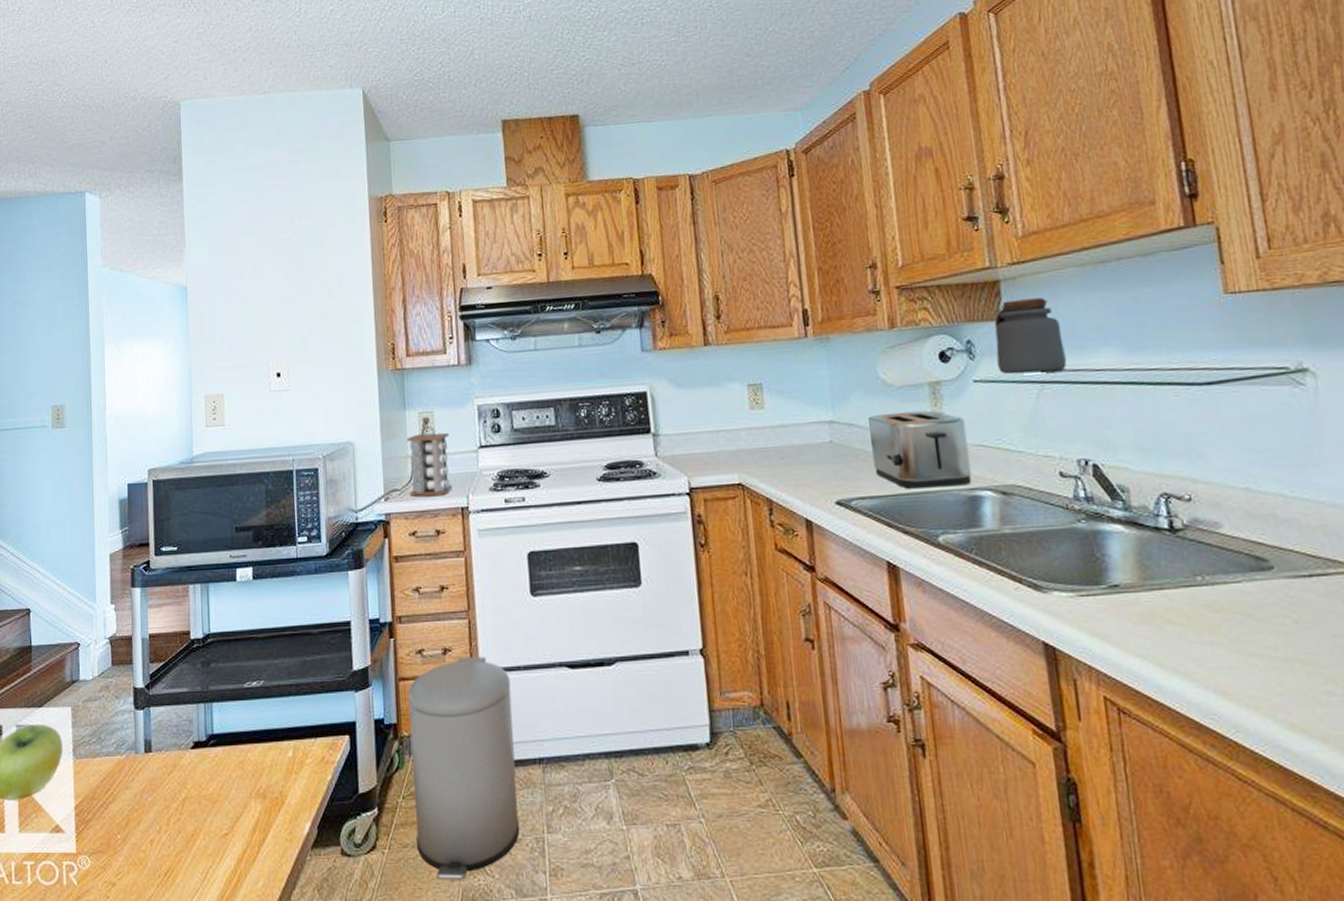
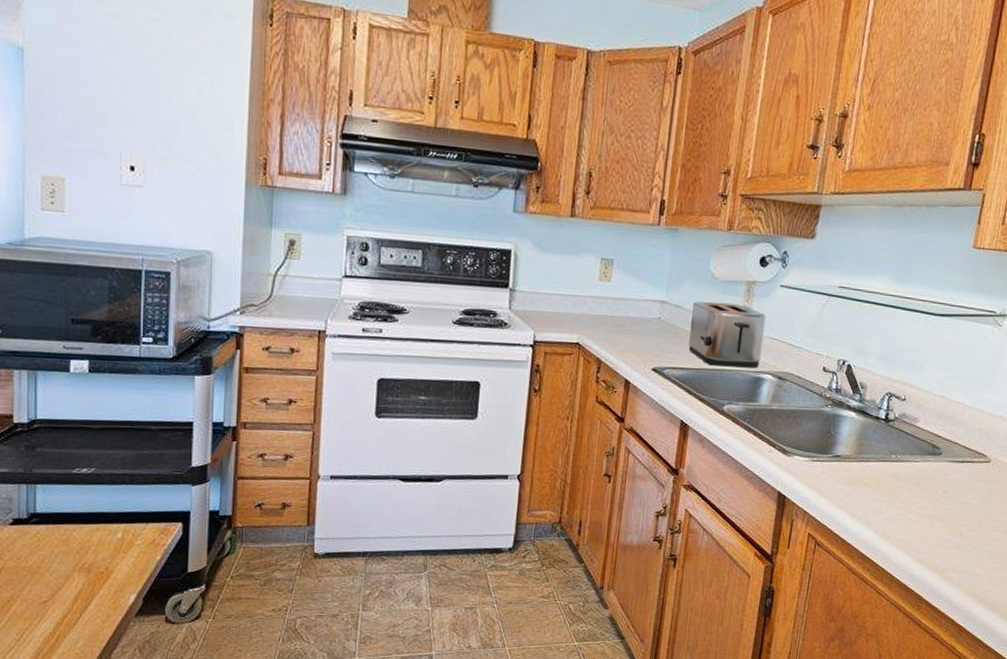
spice rack: present [407,425,453,497] -> none [266,247,314,317]
pedal bin: present [408,656,520,880] -> none [241,464,346,645]
jar: present [994,298,1067,375] -> none [801,223,855,288]

